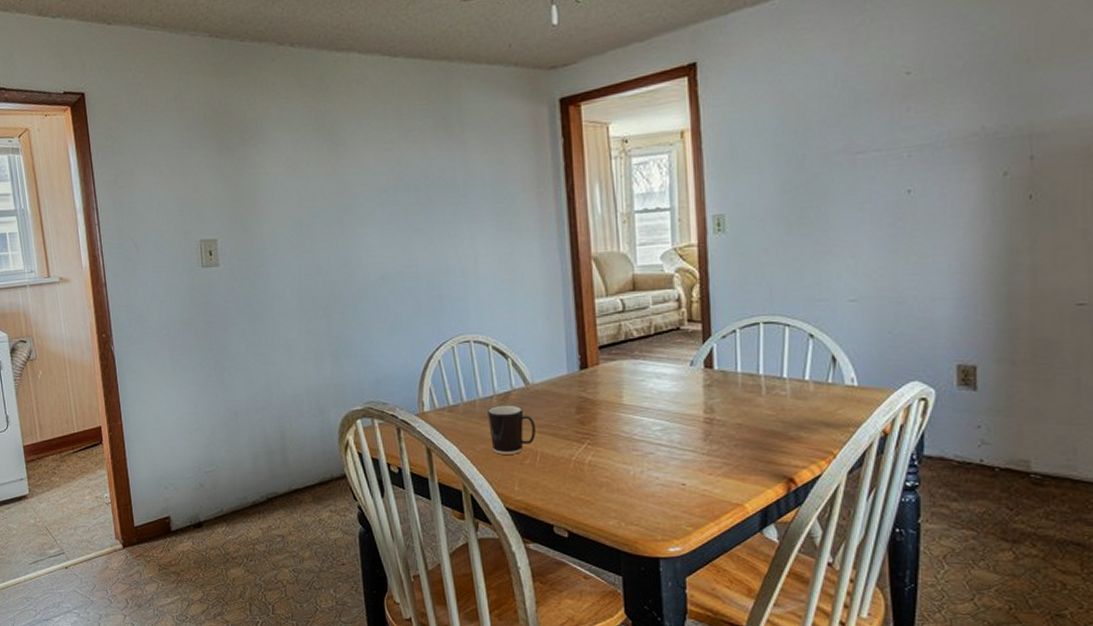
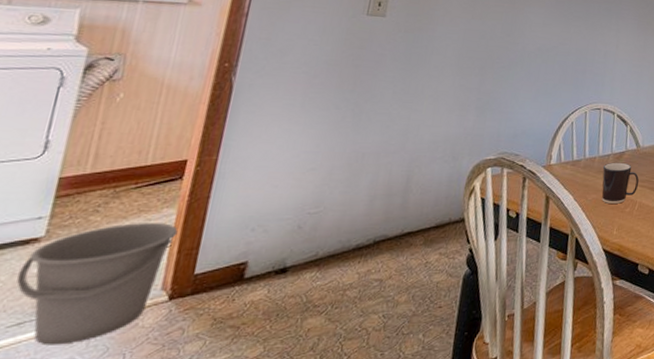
bucket: none [22,482,113,580] -> present [16,223,178,345]

